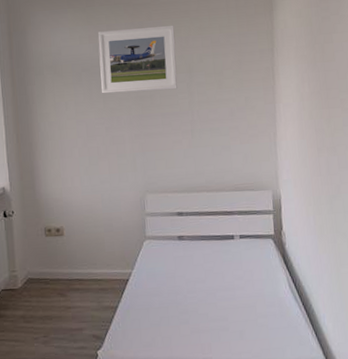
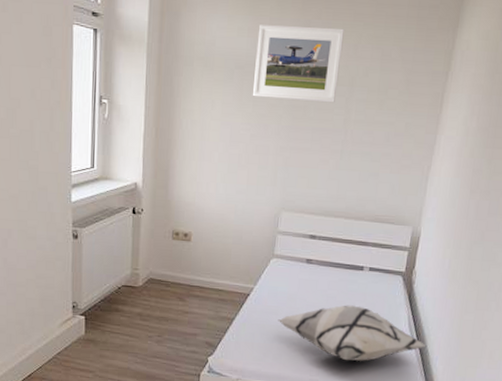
decorative pillow: none [161,275,311,333] -> present [278,305,427,361]

